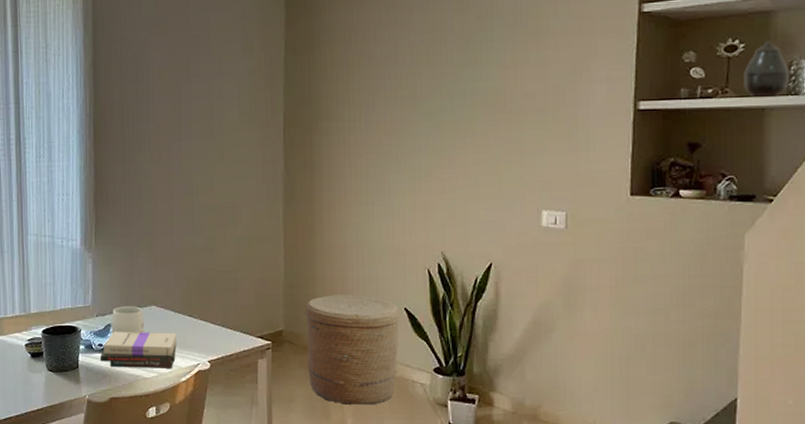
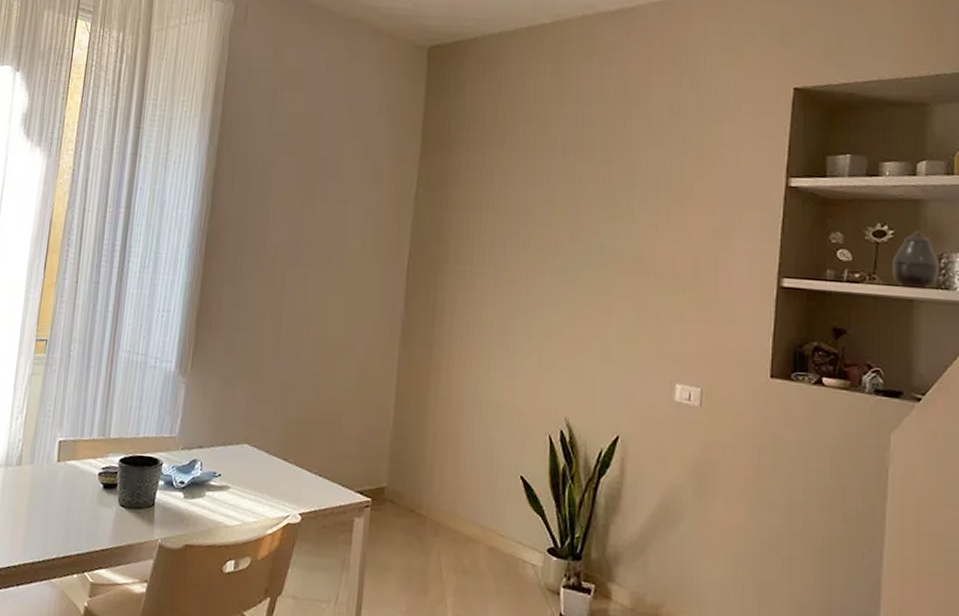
books: present [101,331,177,368] -> none [180,468,268,518]
mug: present [111,306,144,335] -> none [196,441,235,474]
woven basket: present [305,295,400,405] -> none [408,452,516,584]

